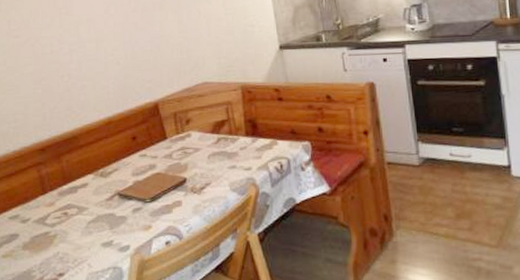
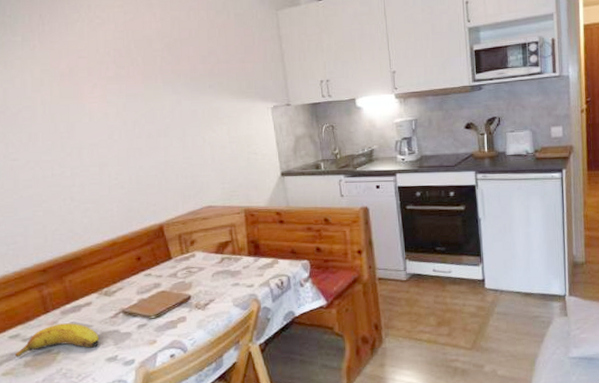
fruit: none [14,205,95,239] -> present [14,323,100,358]

